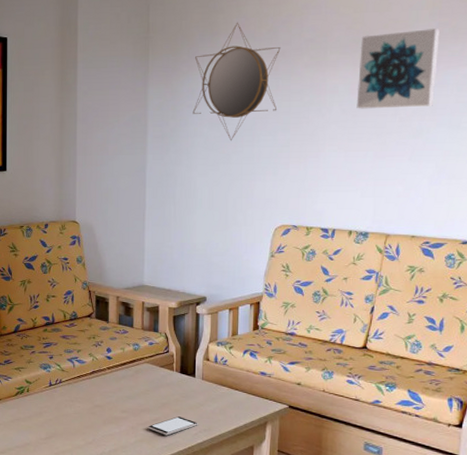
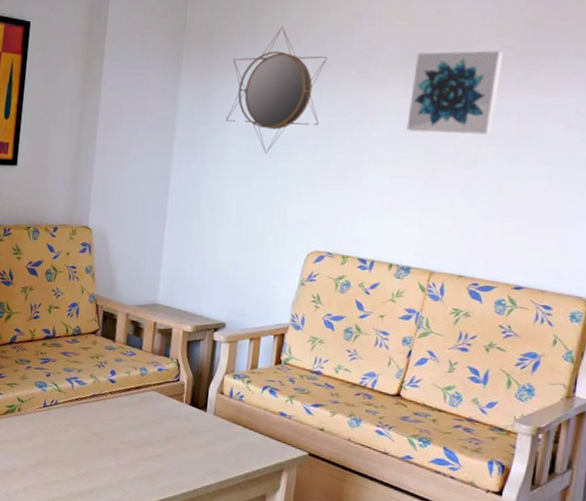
smartphone: present [147,416,198,436] -> none [148,454,206,475]

